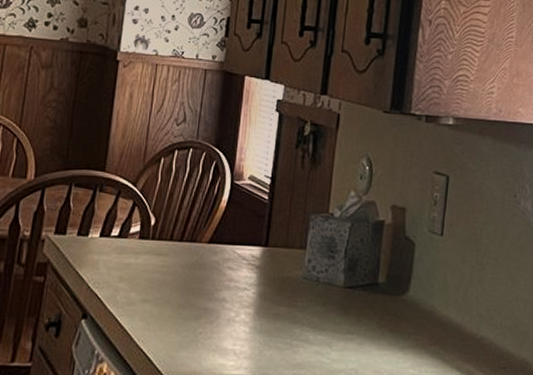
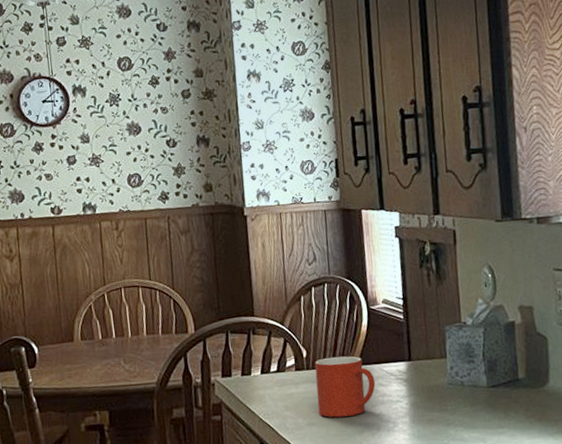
mug: none [155,229,225,298] -> present [314,356,376,418]

